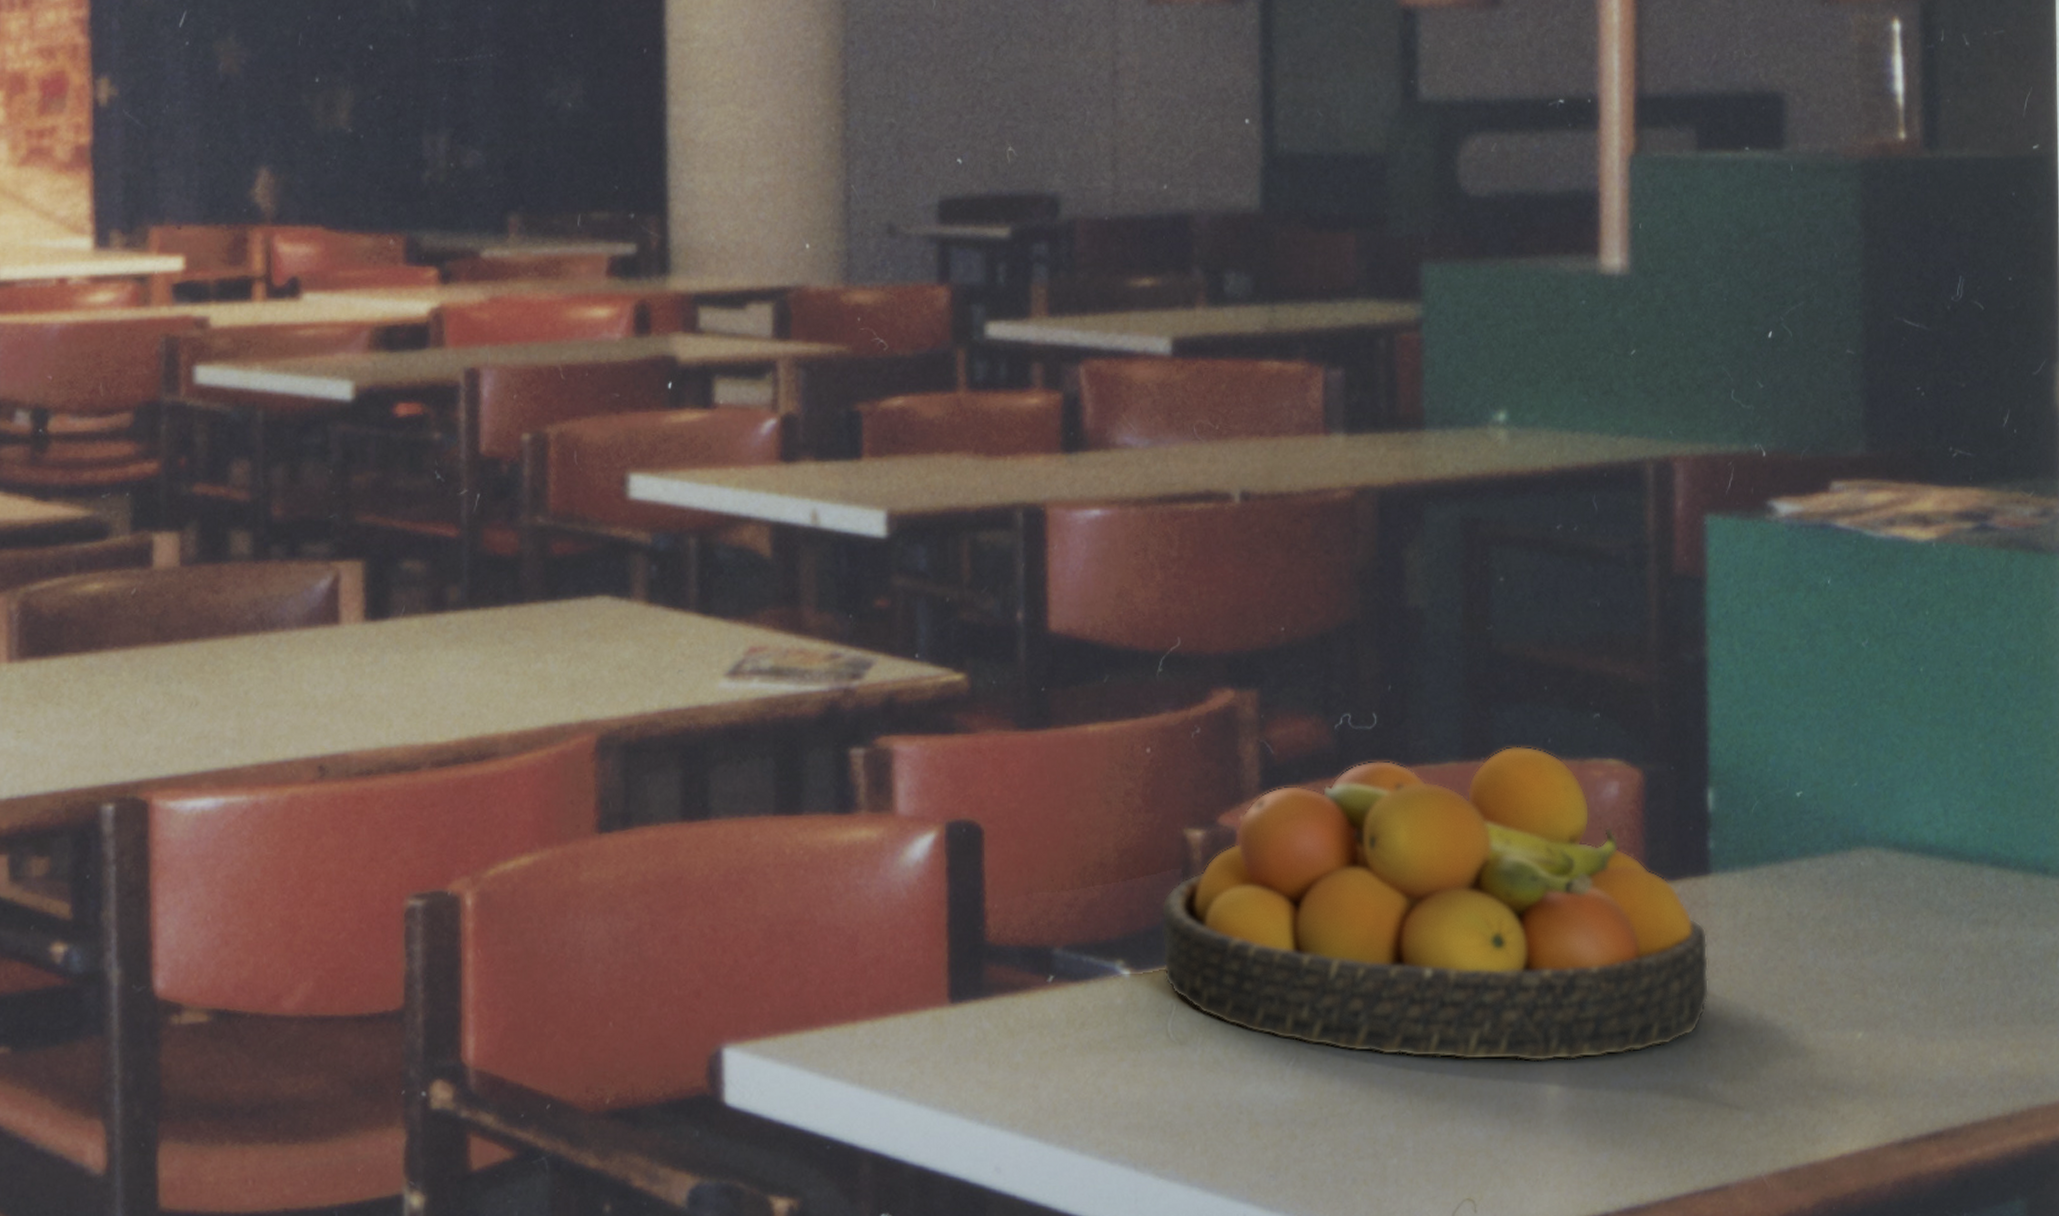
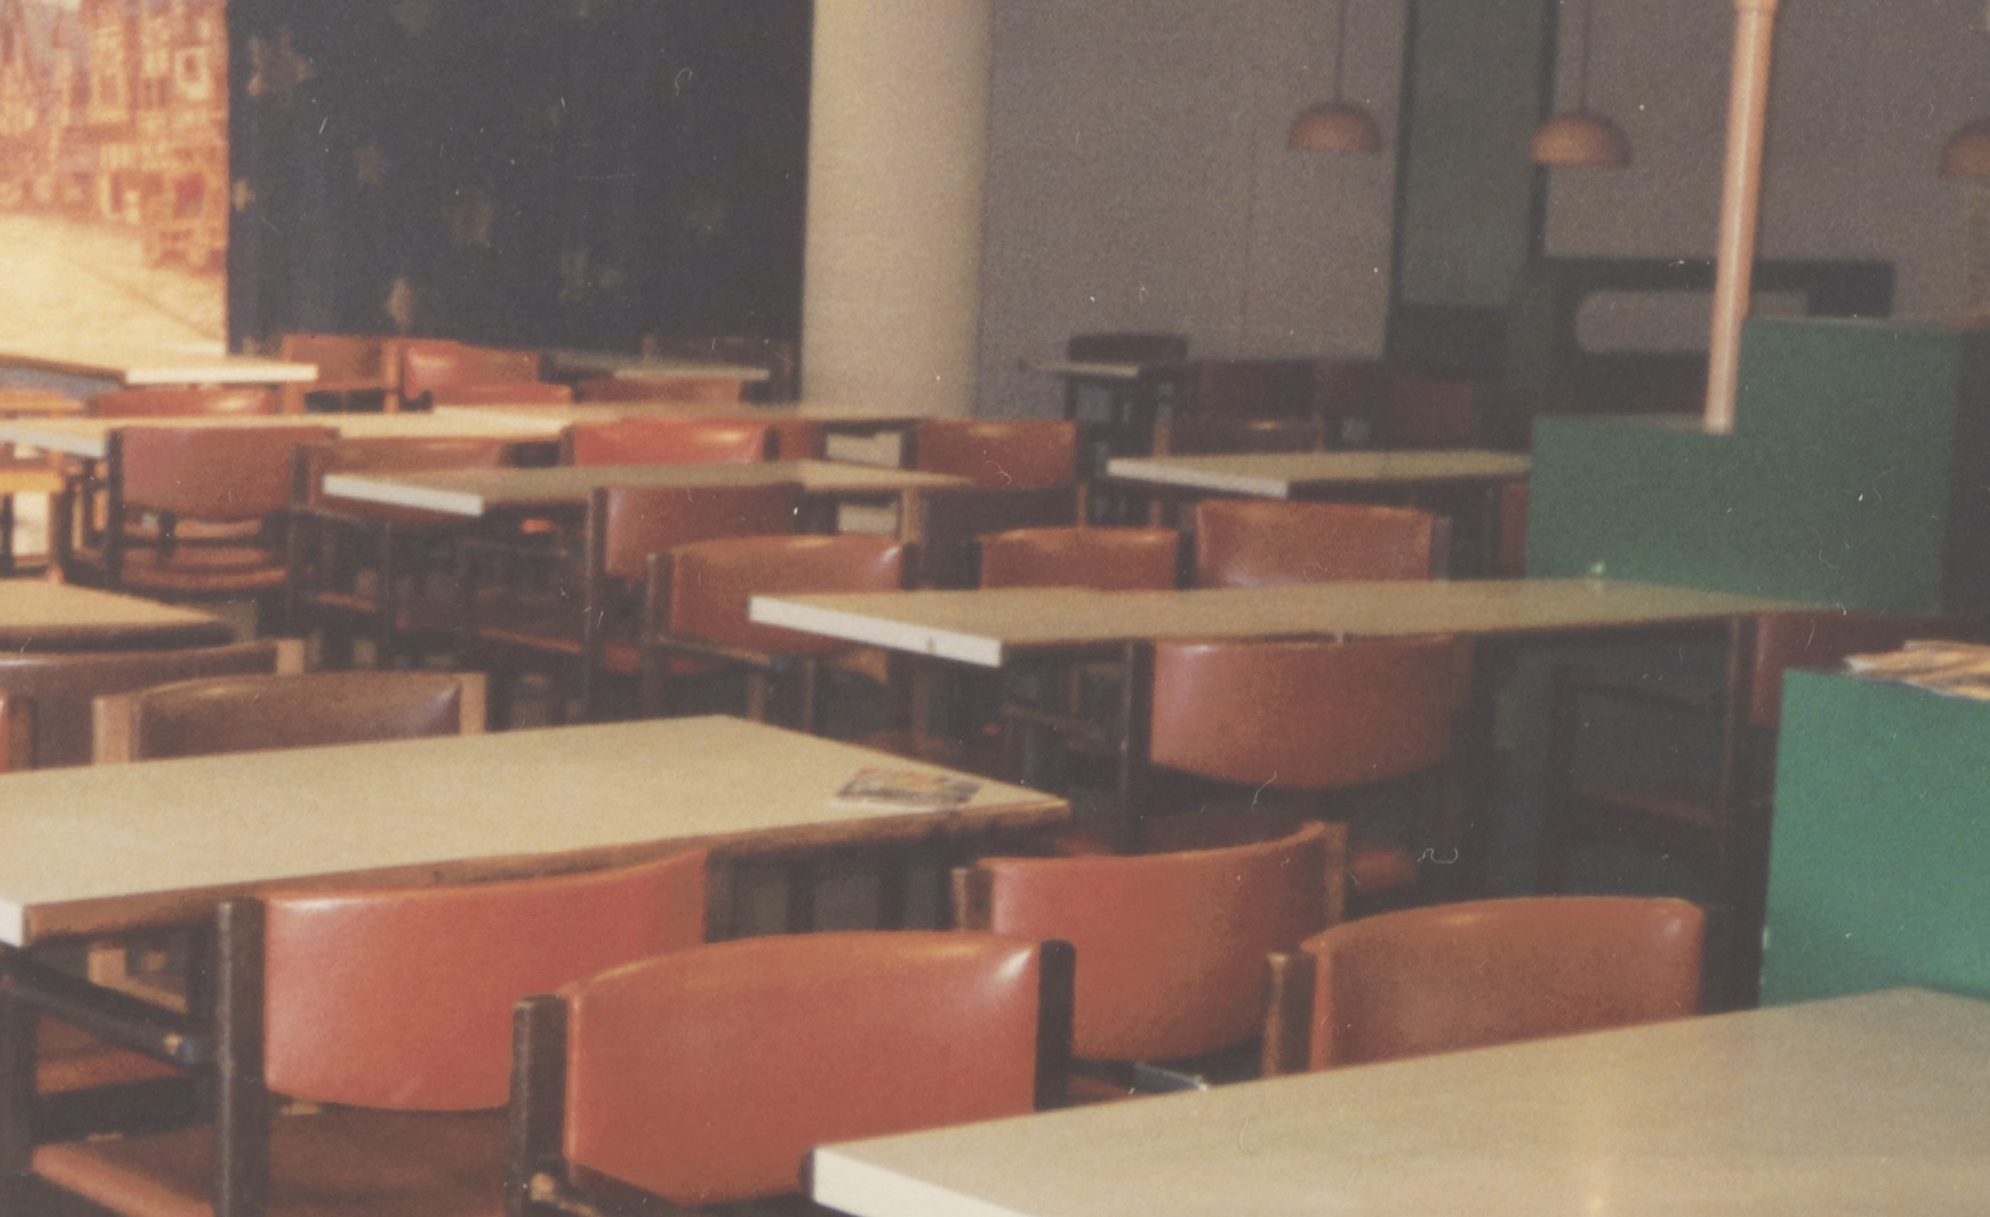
fruit bowl: present [1161,746,1709,1062] -> none [1239,883,1752,1178]

